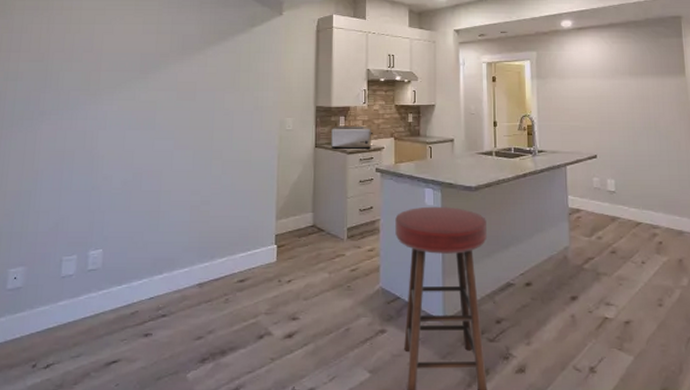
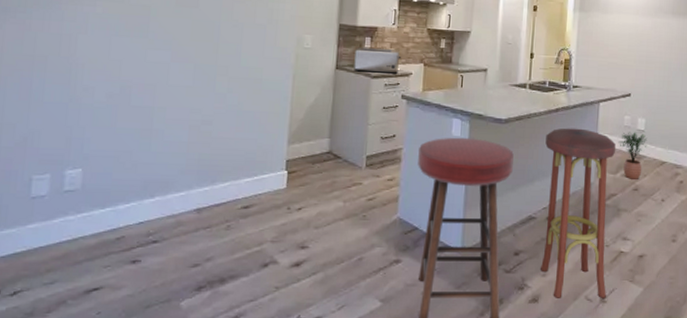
bar stool: none [516,192,595,368] -> present [541,128,616,298]
potted plant: none [589,193,620,242] -> present [618,132,648,179]

